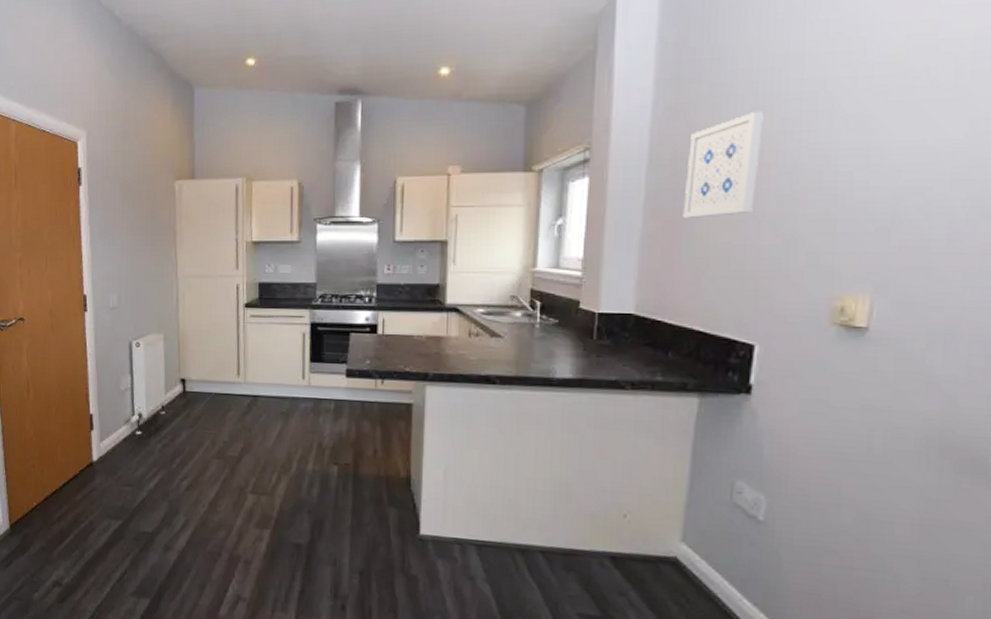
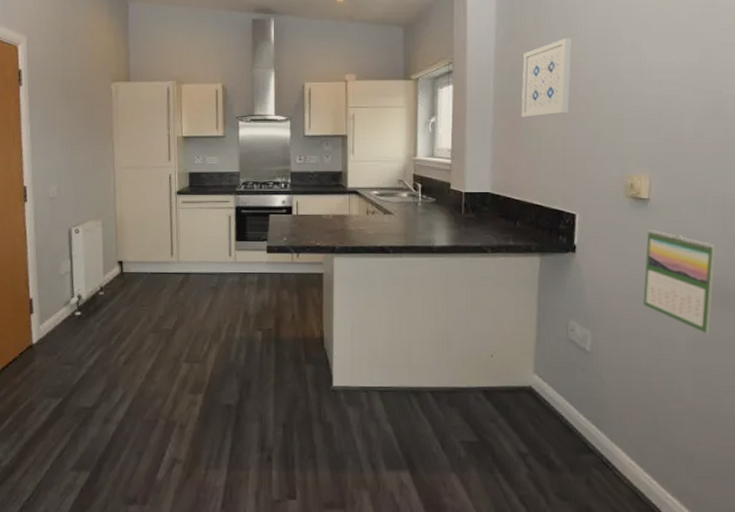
calendar: none [848,369,970,511] -> present [643,230,716,333]

